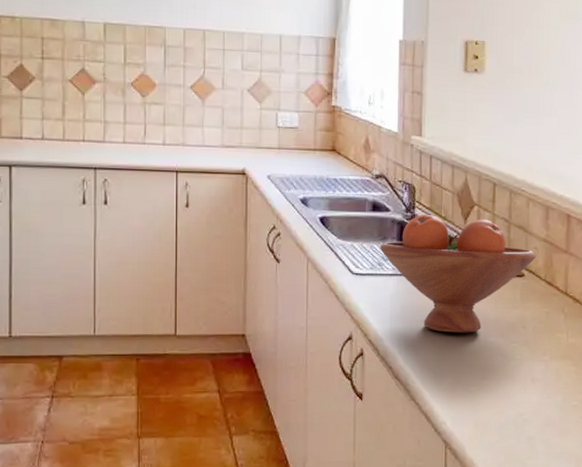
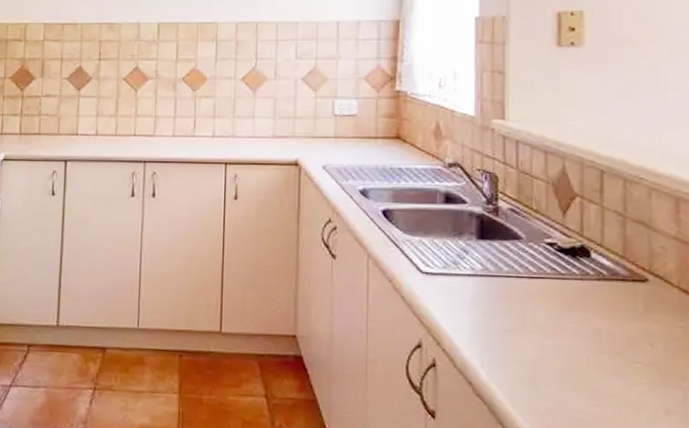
fruit bowl: present [380,214,536,333] -> none [455,206,664,348]

